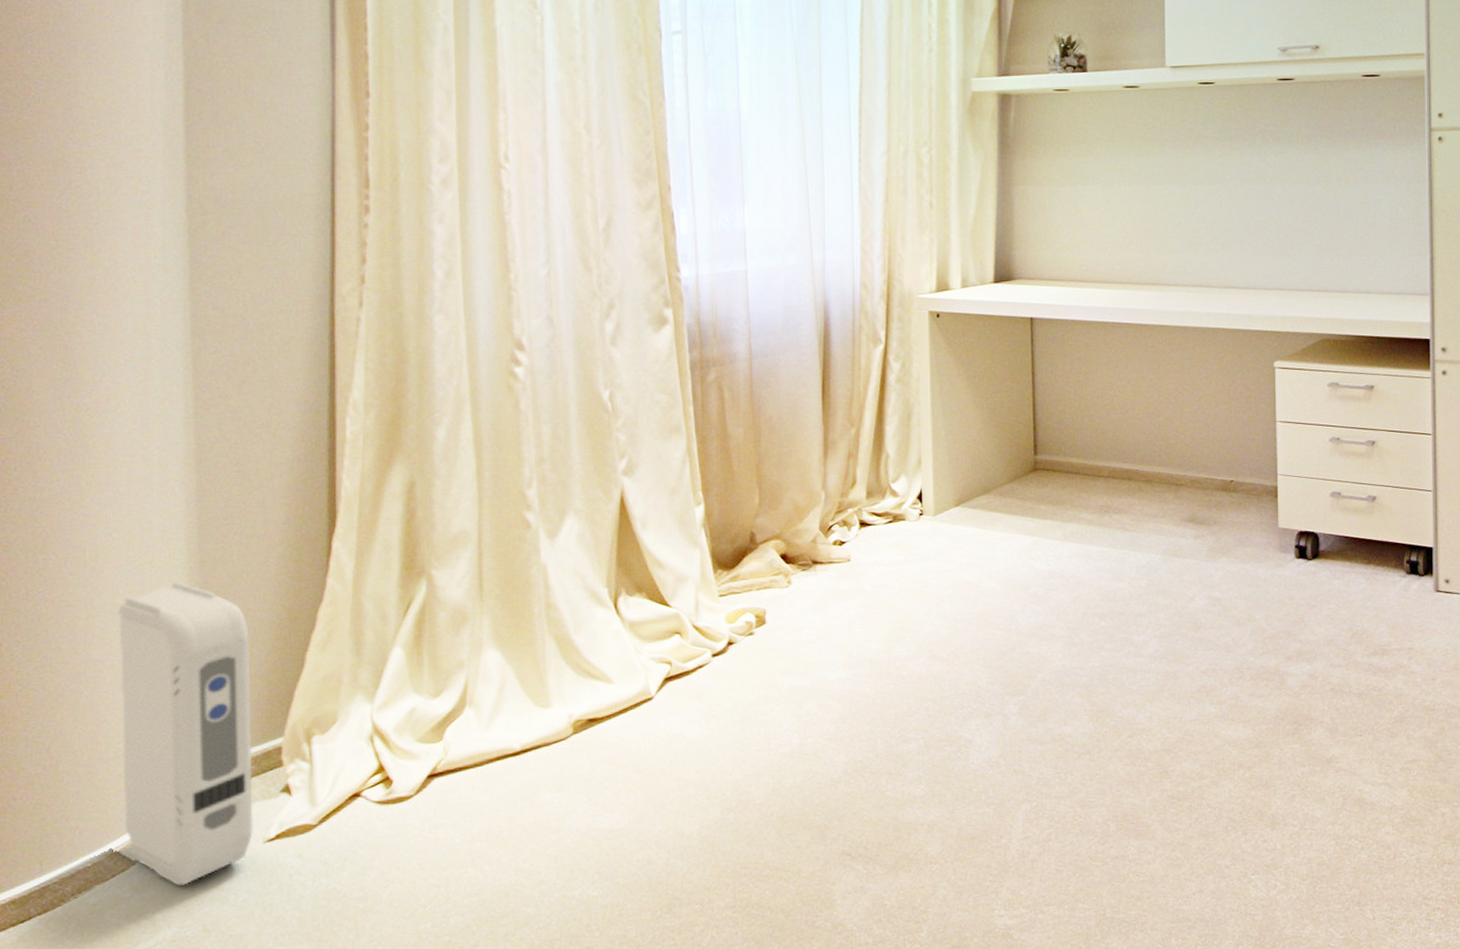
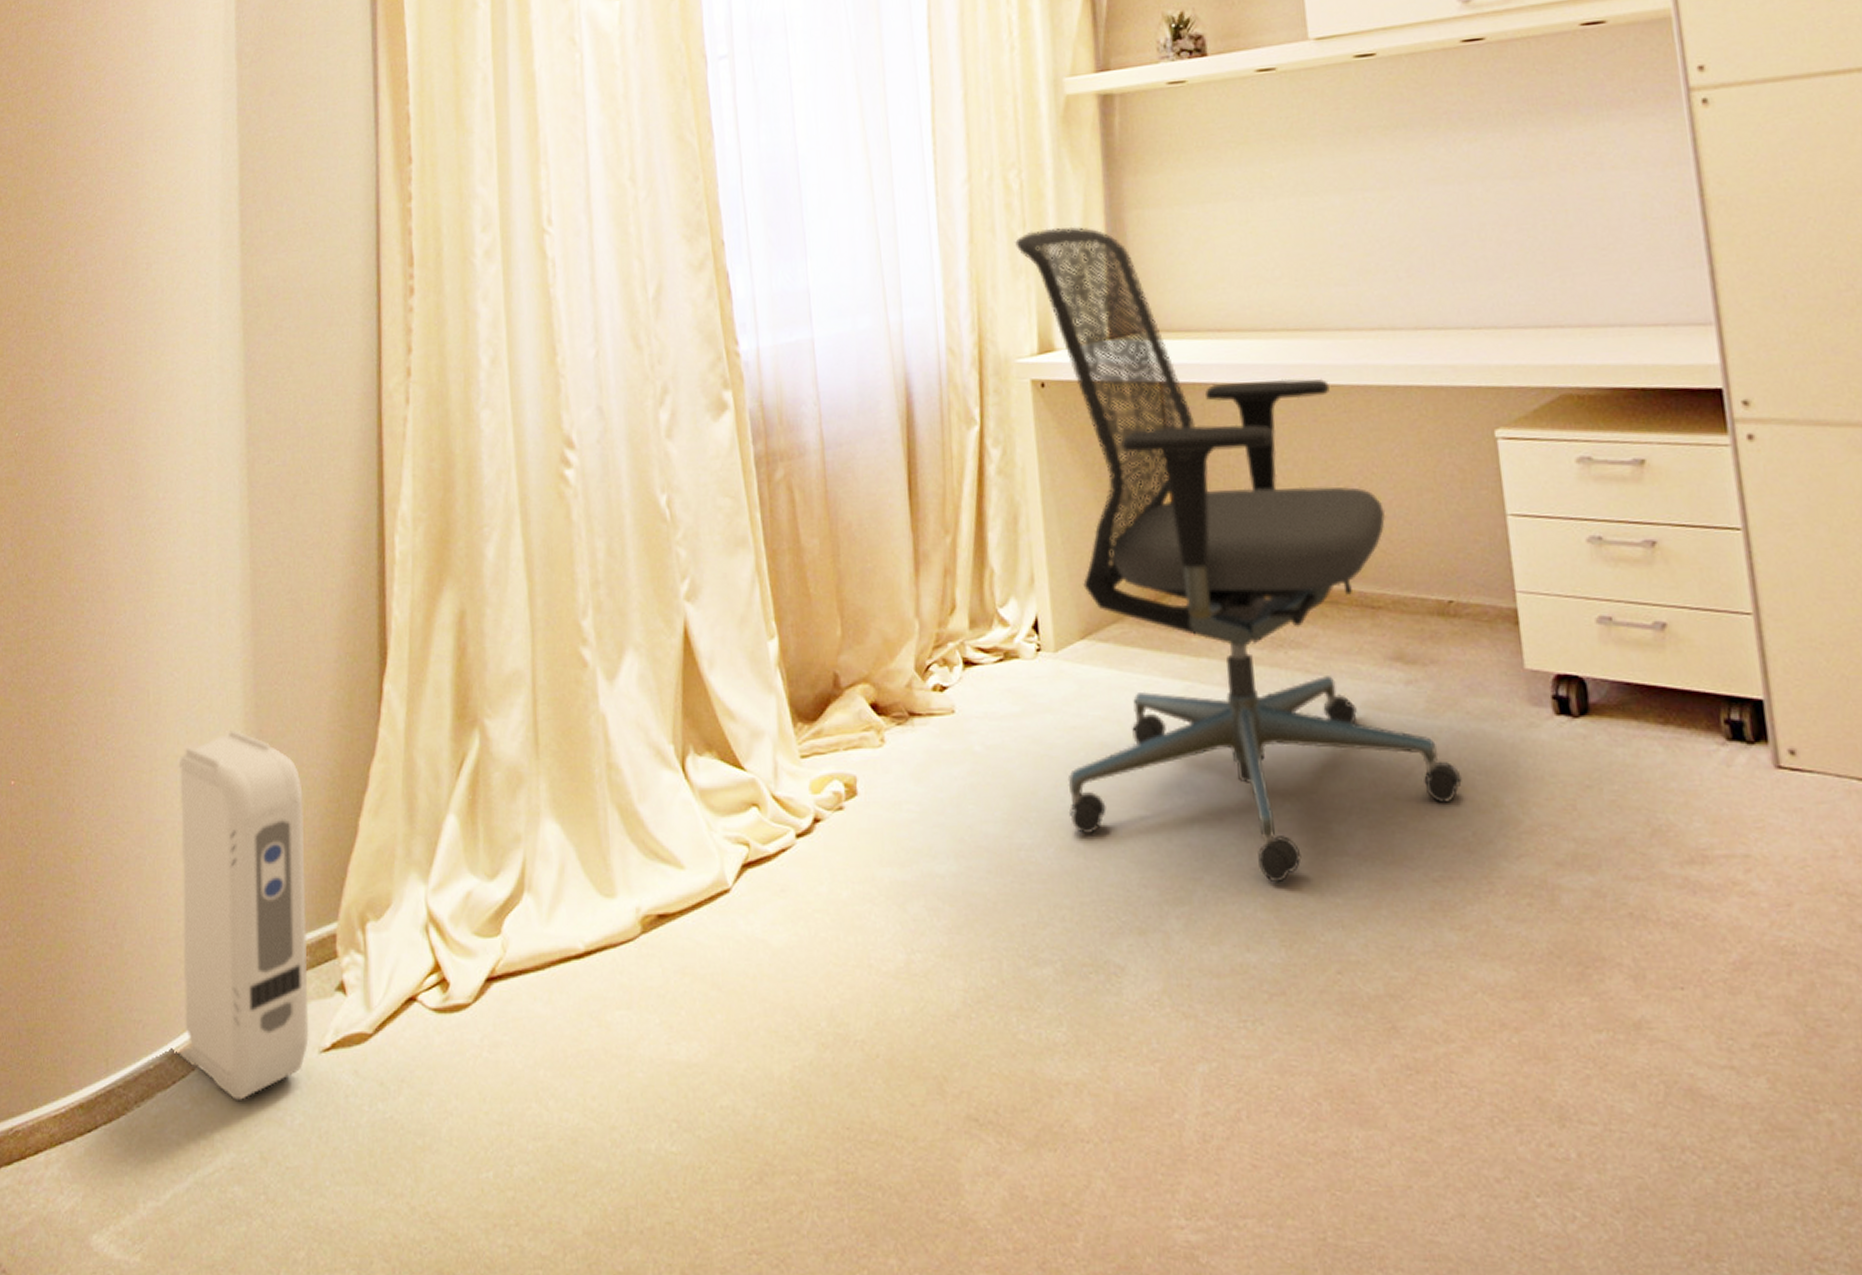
office chair: none [923,195,1229,678] -> present [1015,226,1463,883]

